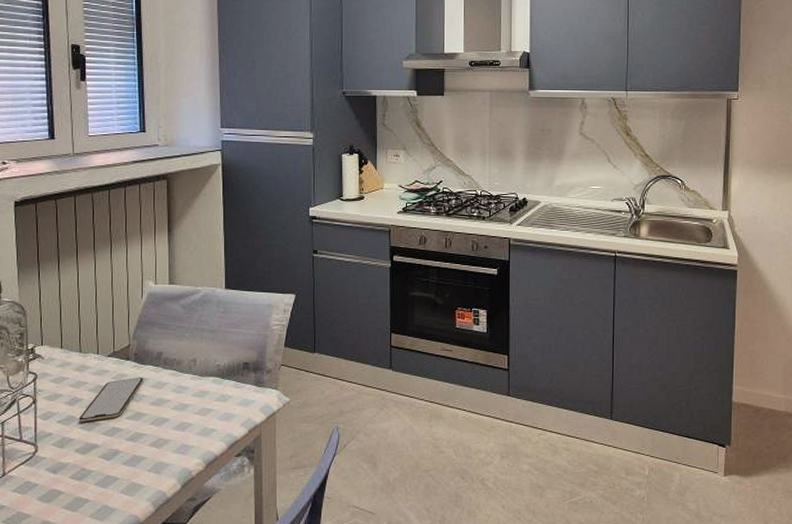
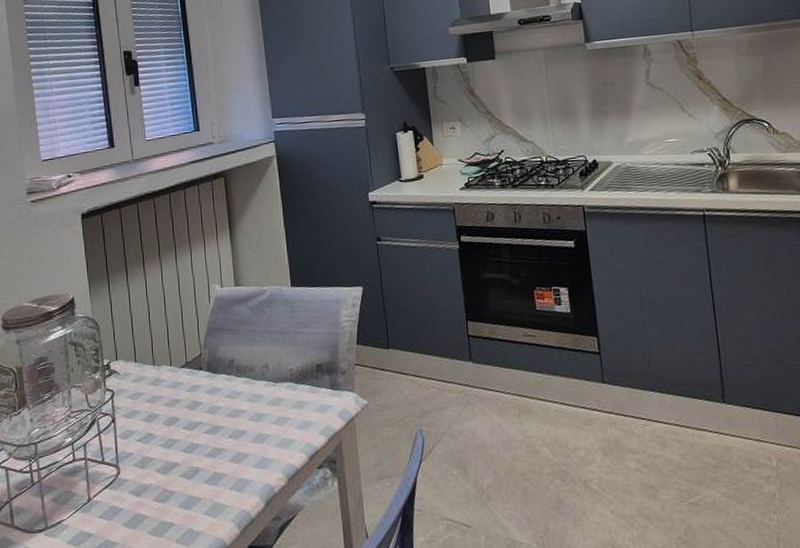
smartphone: present [78,378,143,422] -> none [157,388,218,439]

